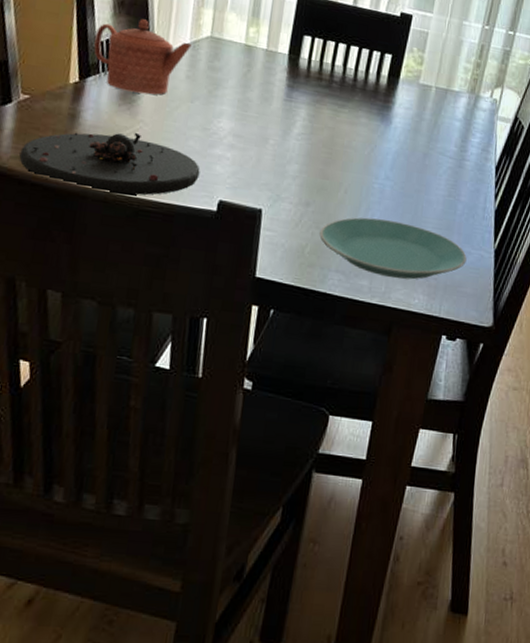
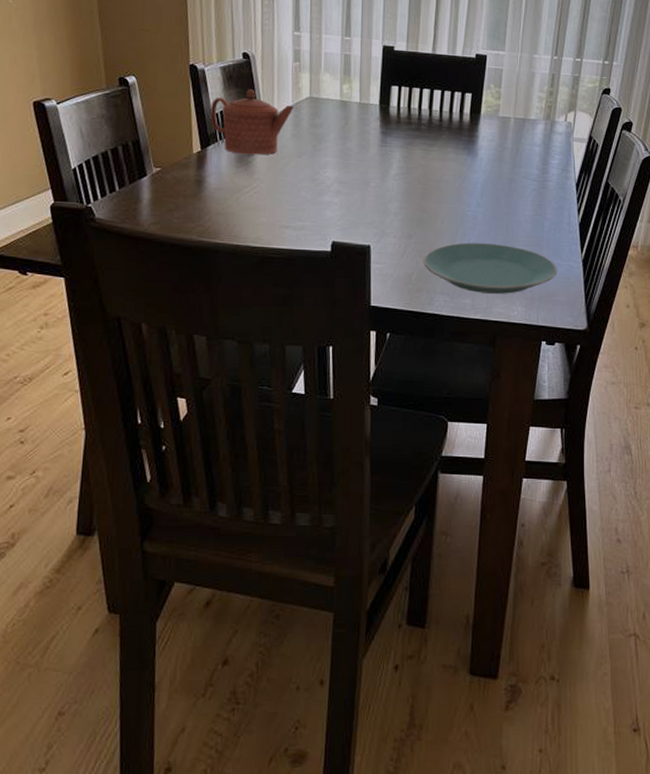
plate: present [19,132,200,196] -> none [158,190,313,246]

